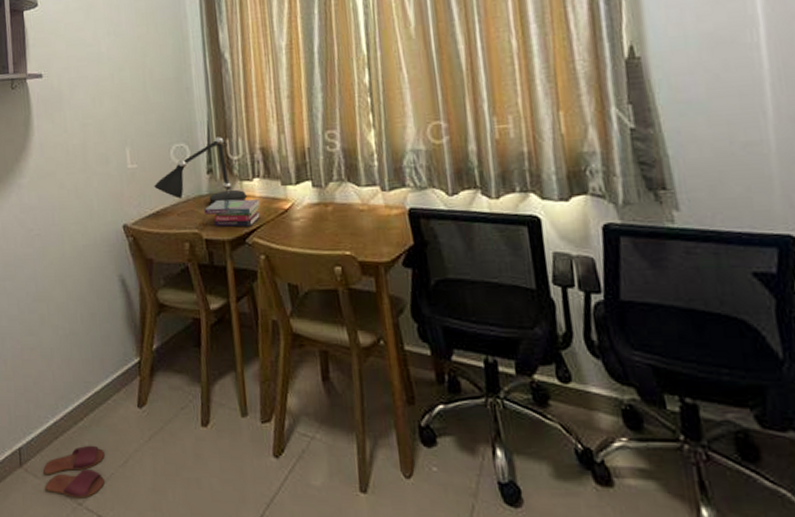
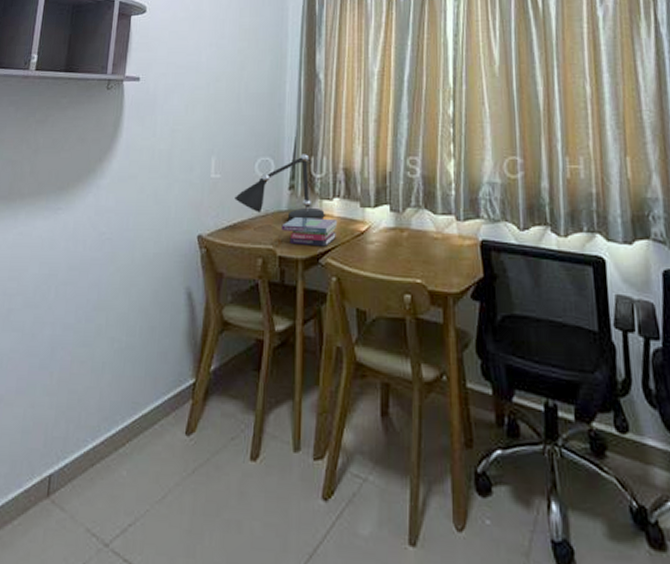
slippers: present [43,445,105,498] -> none [70,475,142,538]

